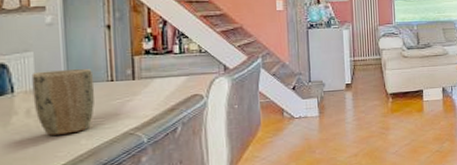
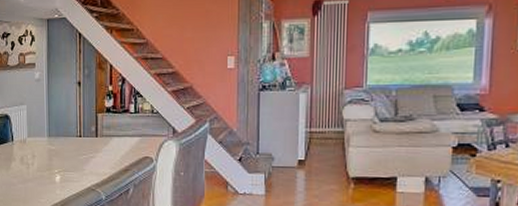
plant pot: present [31,69,95,136] -> none [25,123,68,183]

